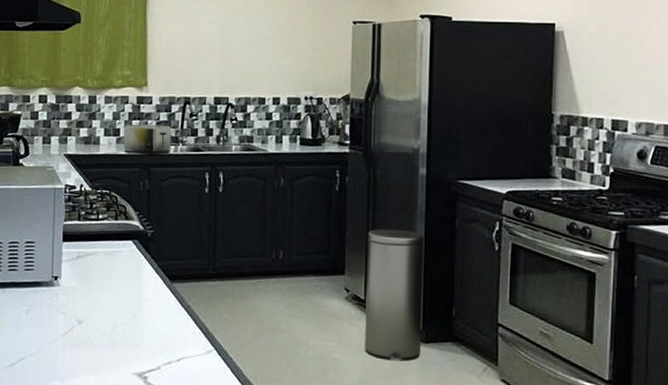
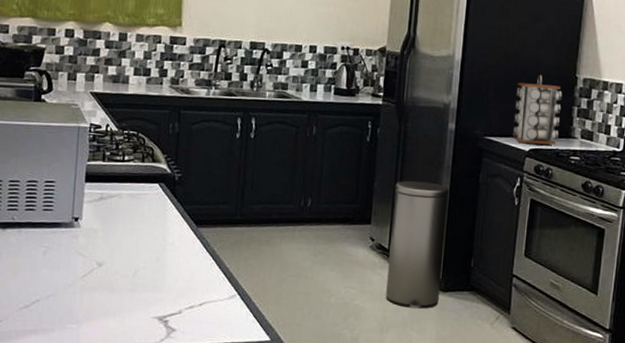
toaster: present [123,124,172,156] -> none [153,64,205,98]
spice rack: none [486,113,538,187] -> present [511,73,563,146]

